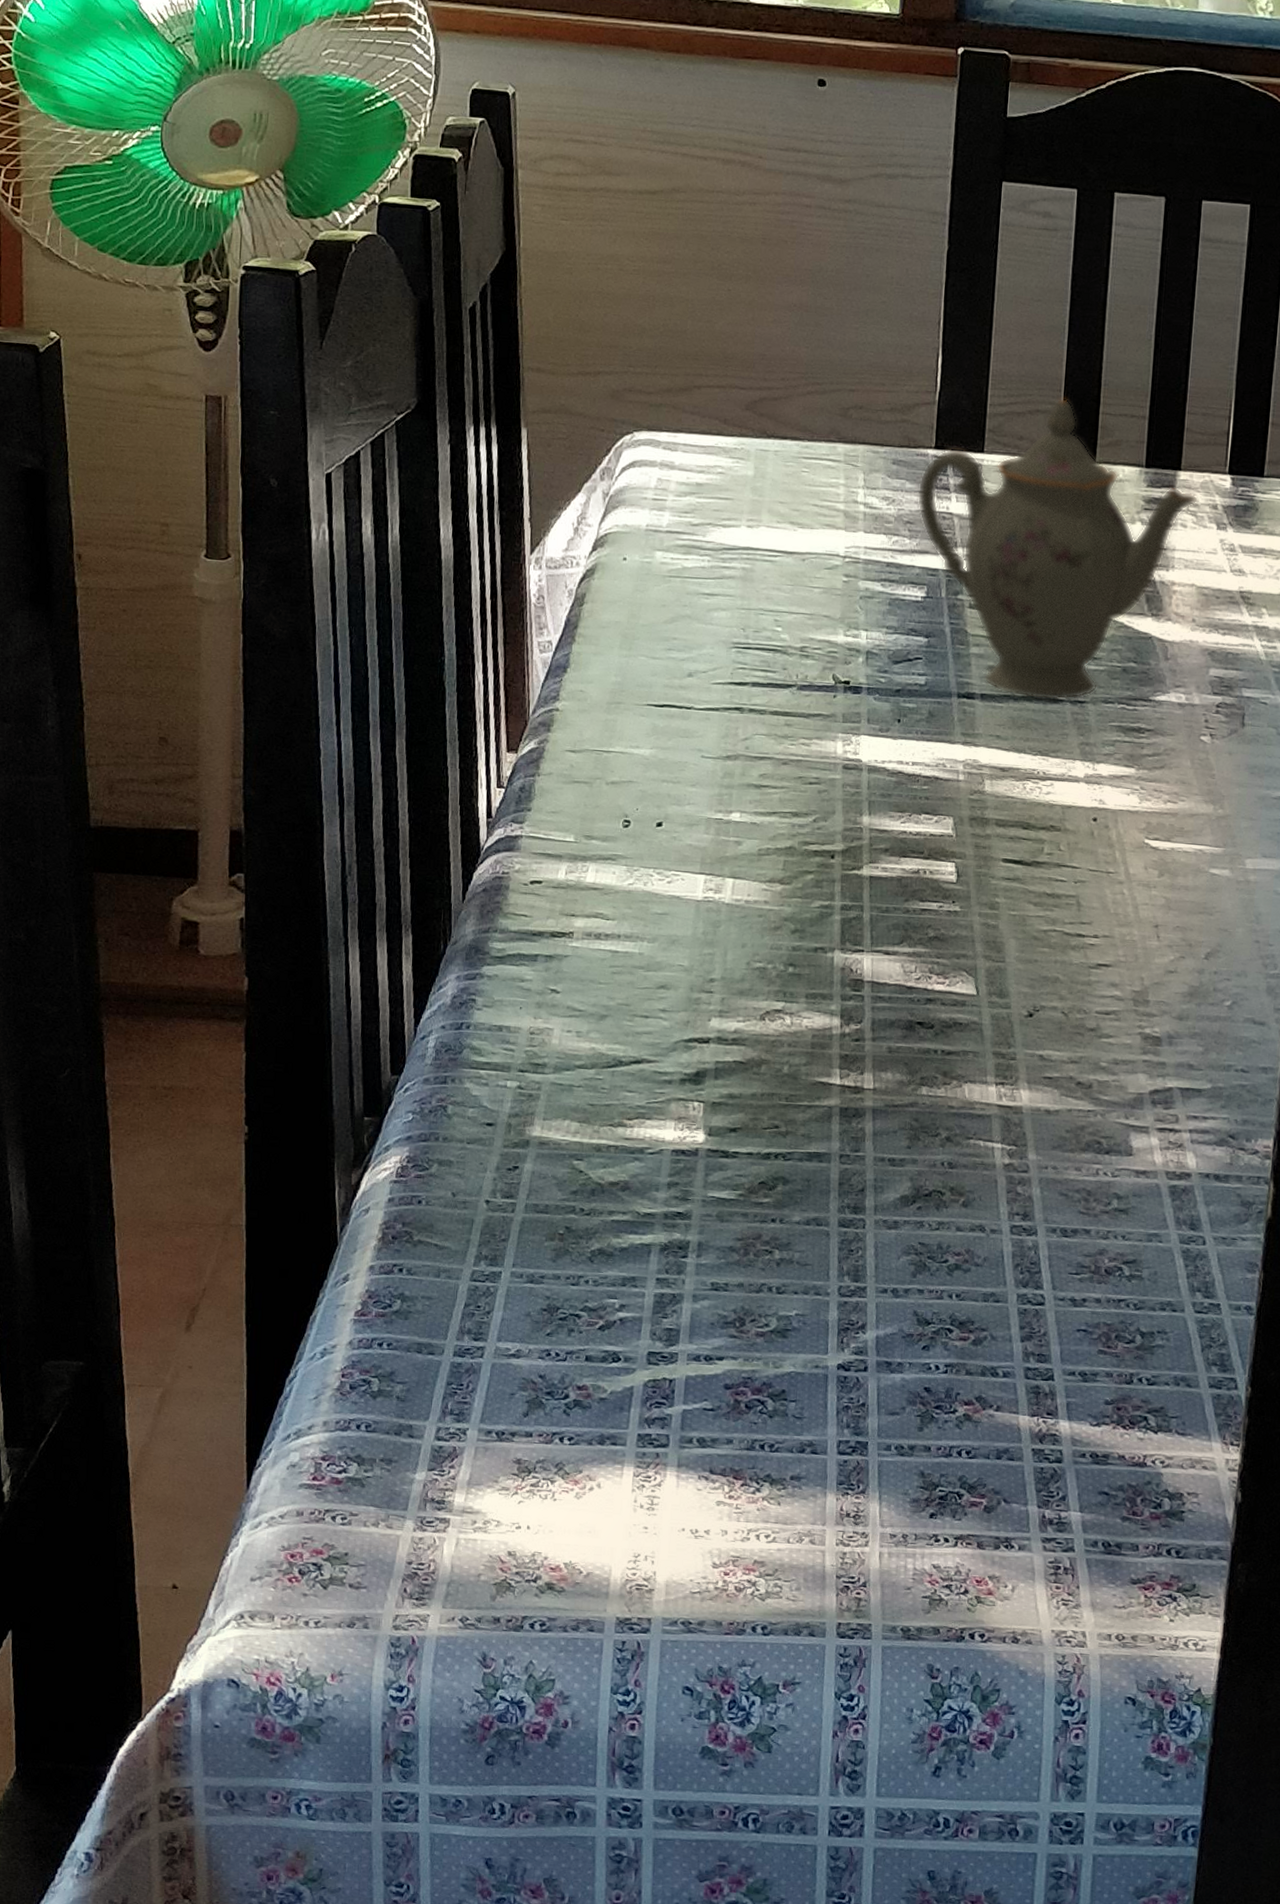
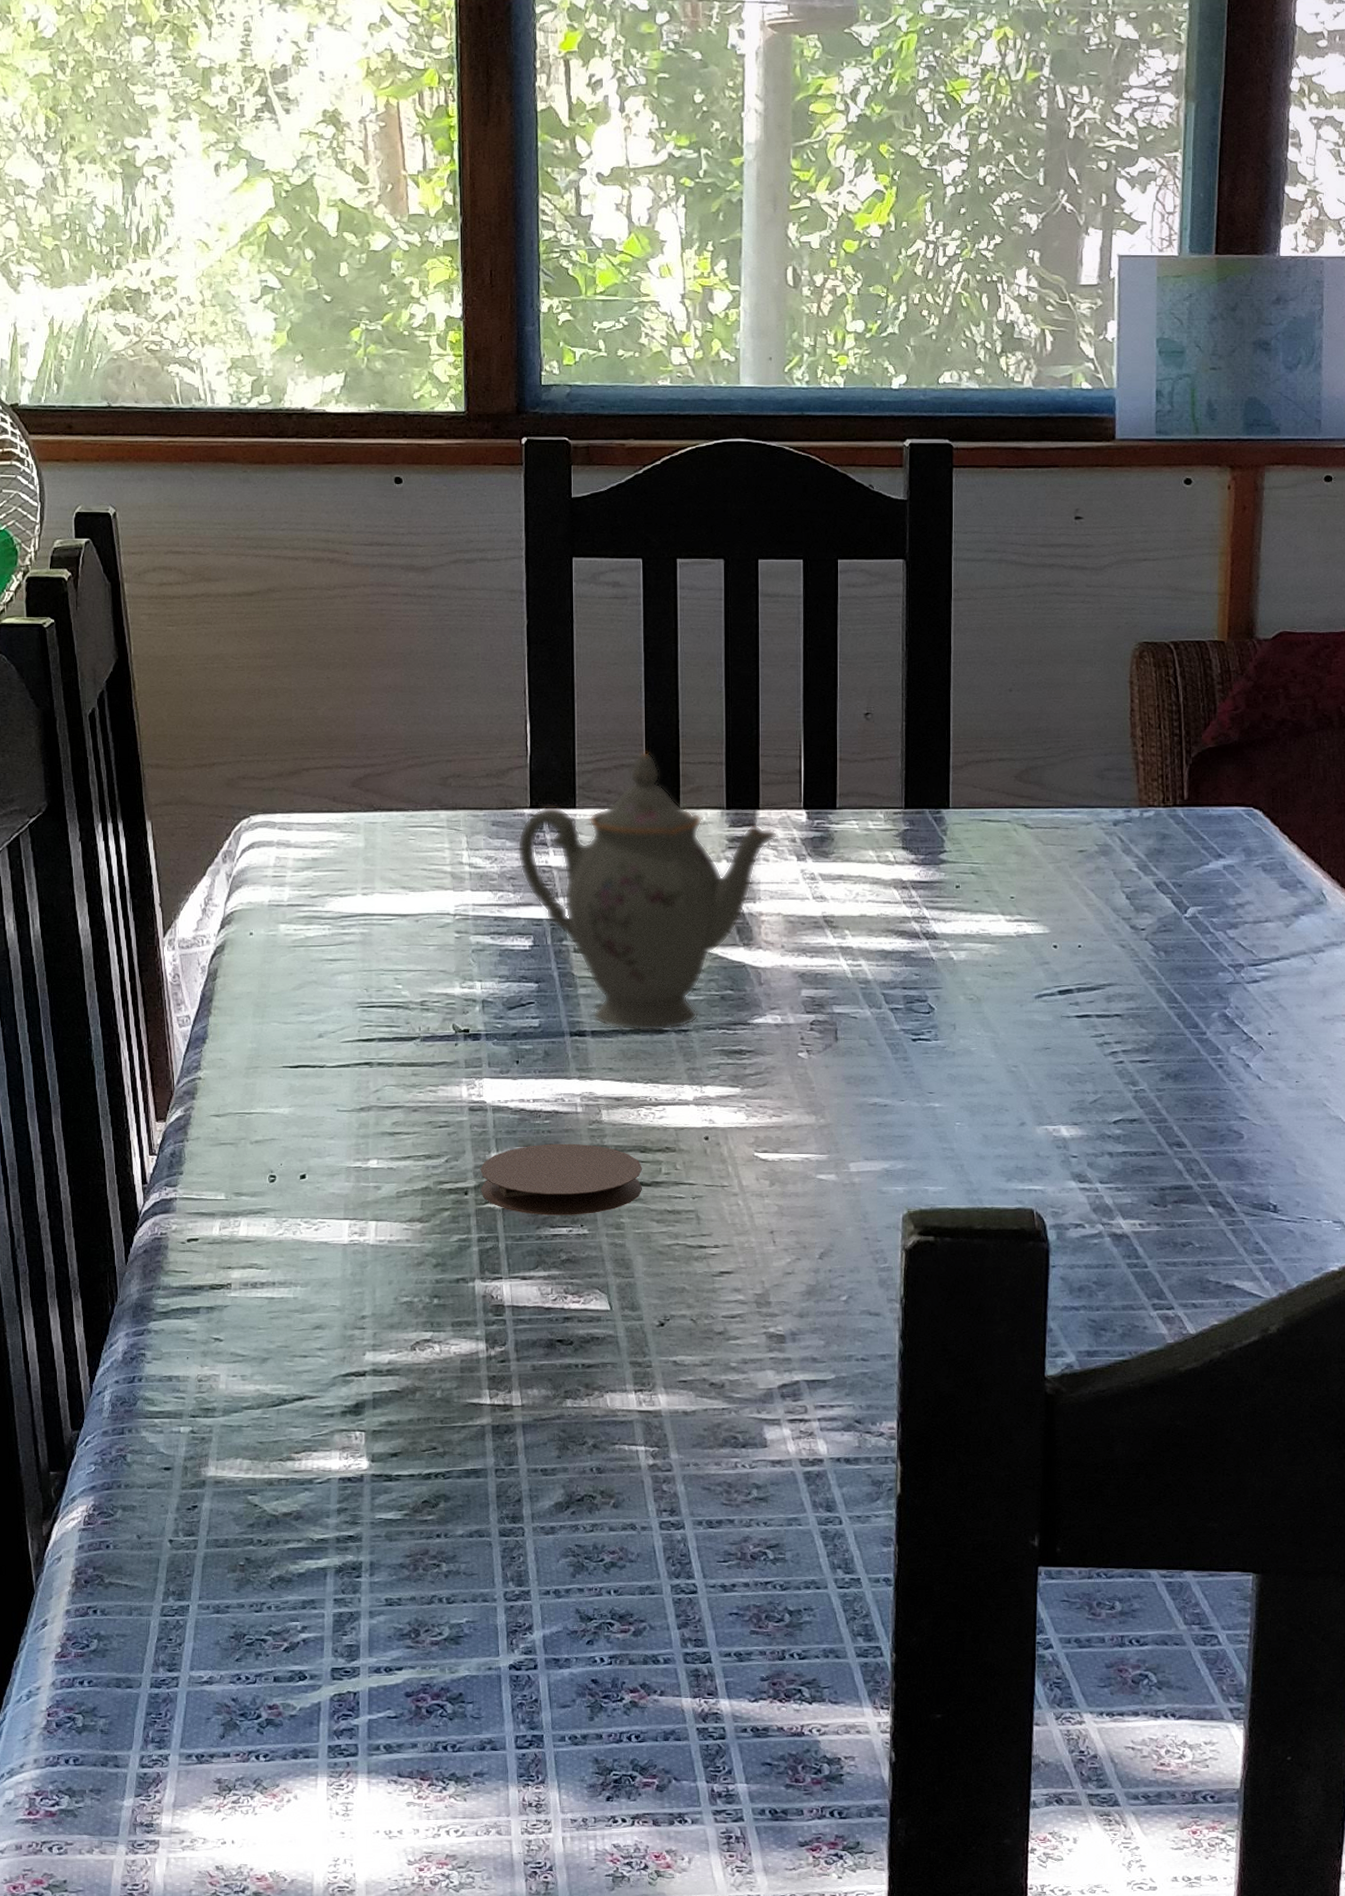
coaster: none [848,811,1024,891] -> present [480,1143,643,1216]

